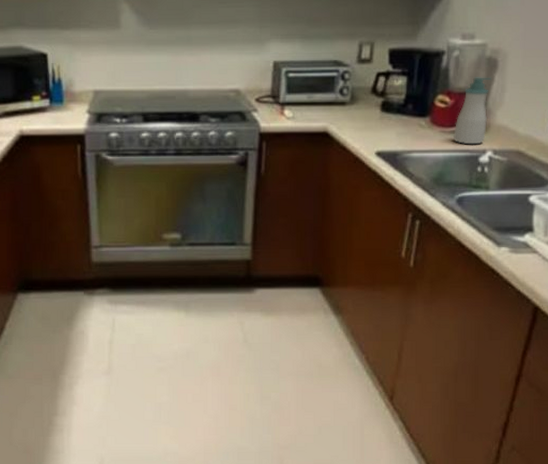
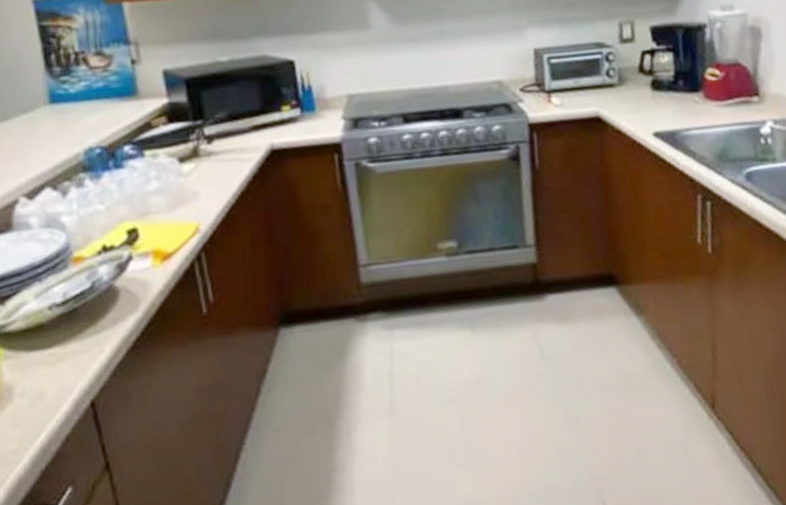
soap bottle: present [452,77,492,145] -> none [729,46,763,117]

